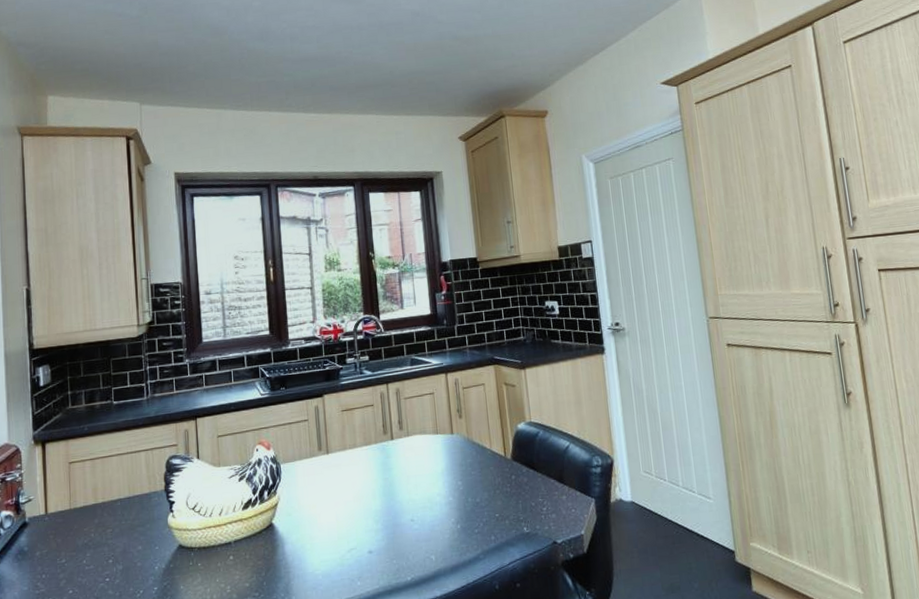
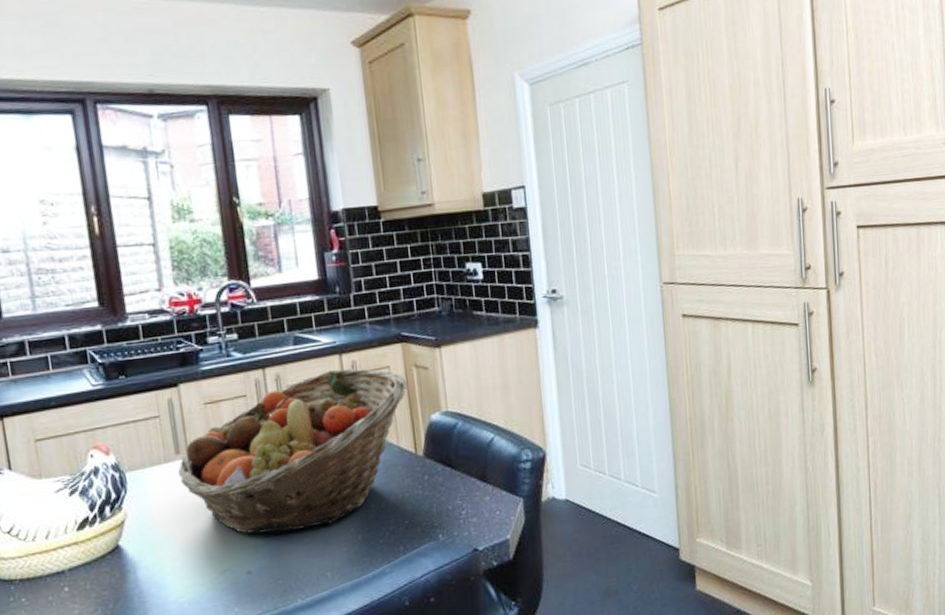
fruit basket: none [319,385,499,519] -> present [177,368,408,534]

